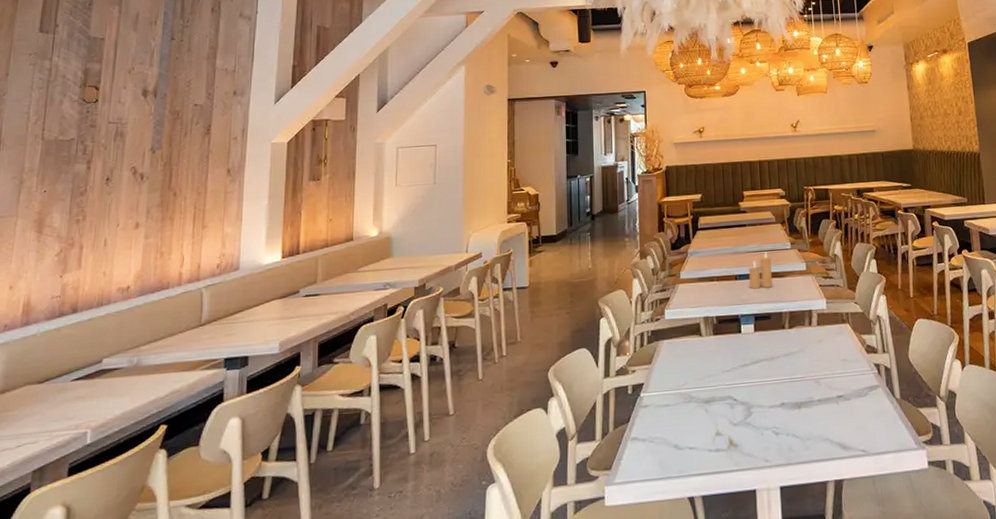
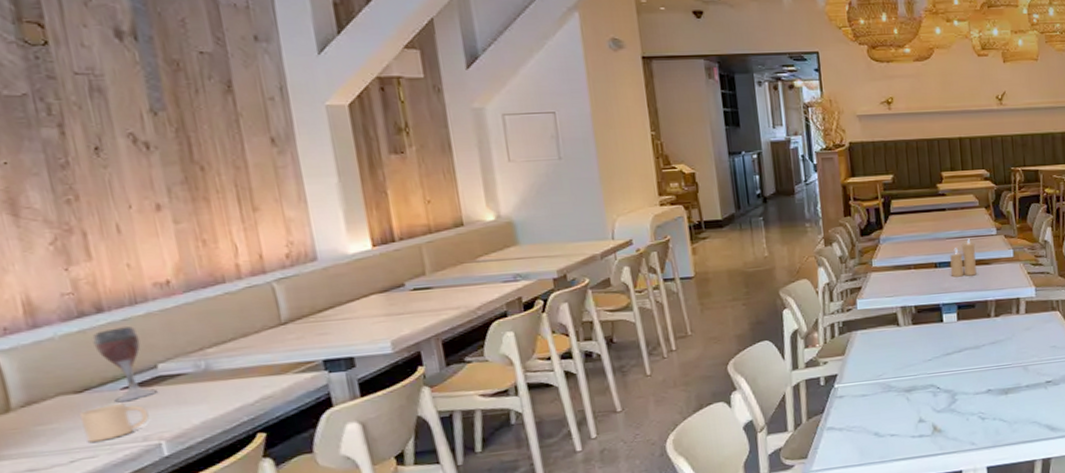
mug: none [34,394,85,429] -> present [79,404,149,442]
cup: none [62,325,96,393] -> present [92,326,157,403]

